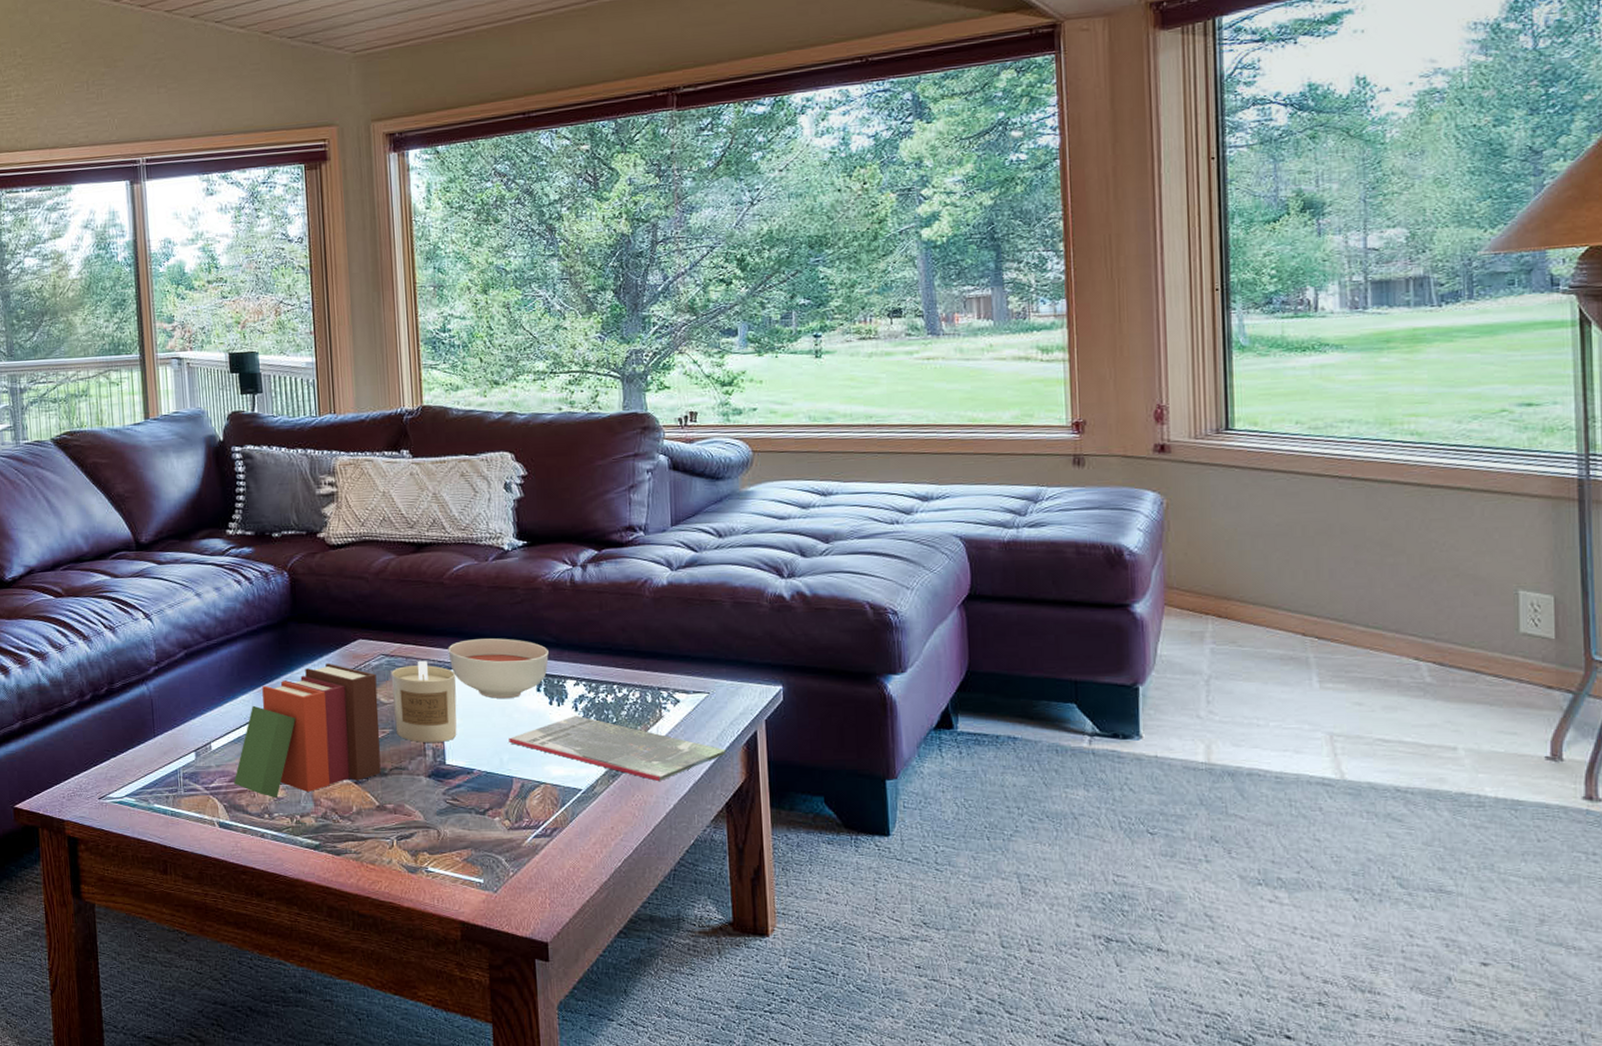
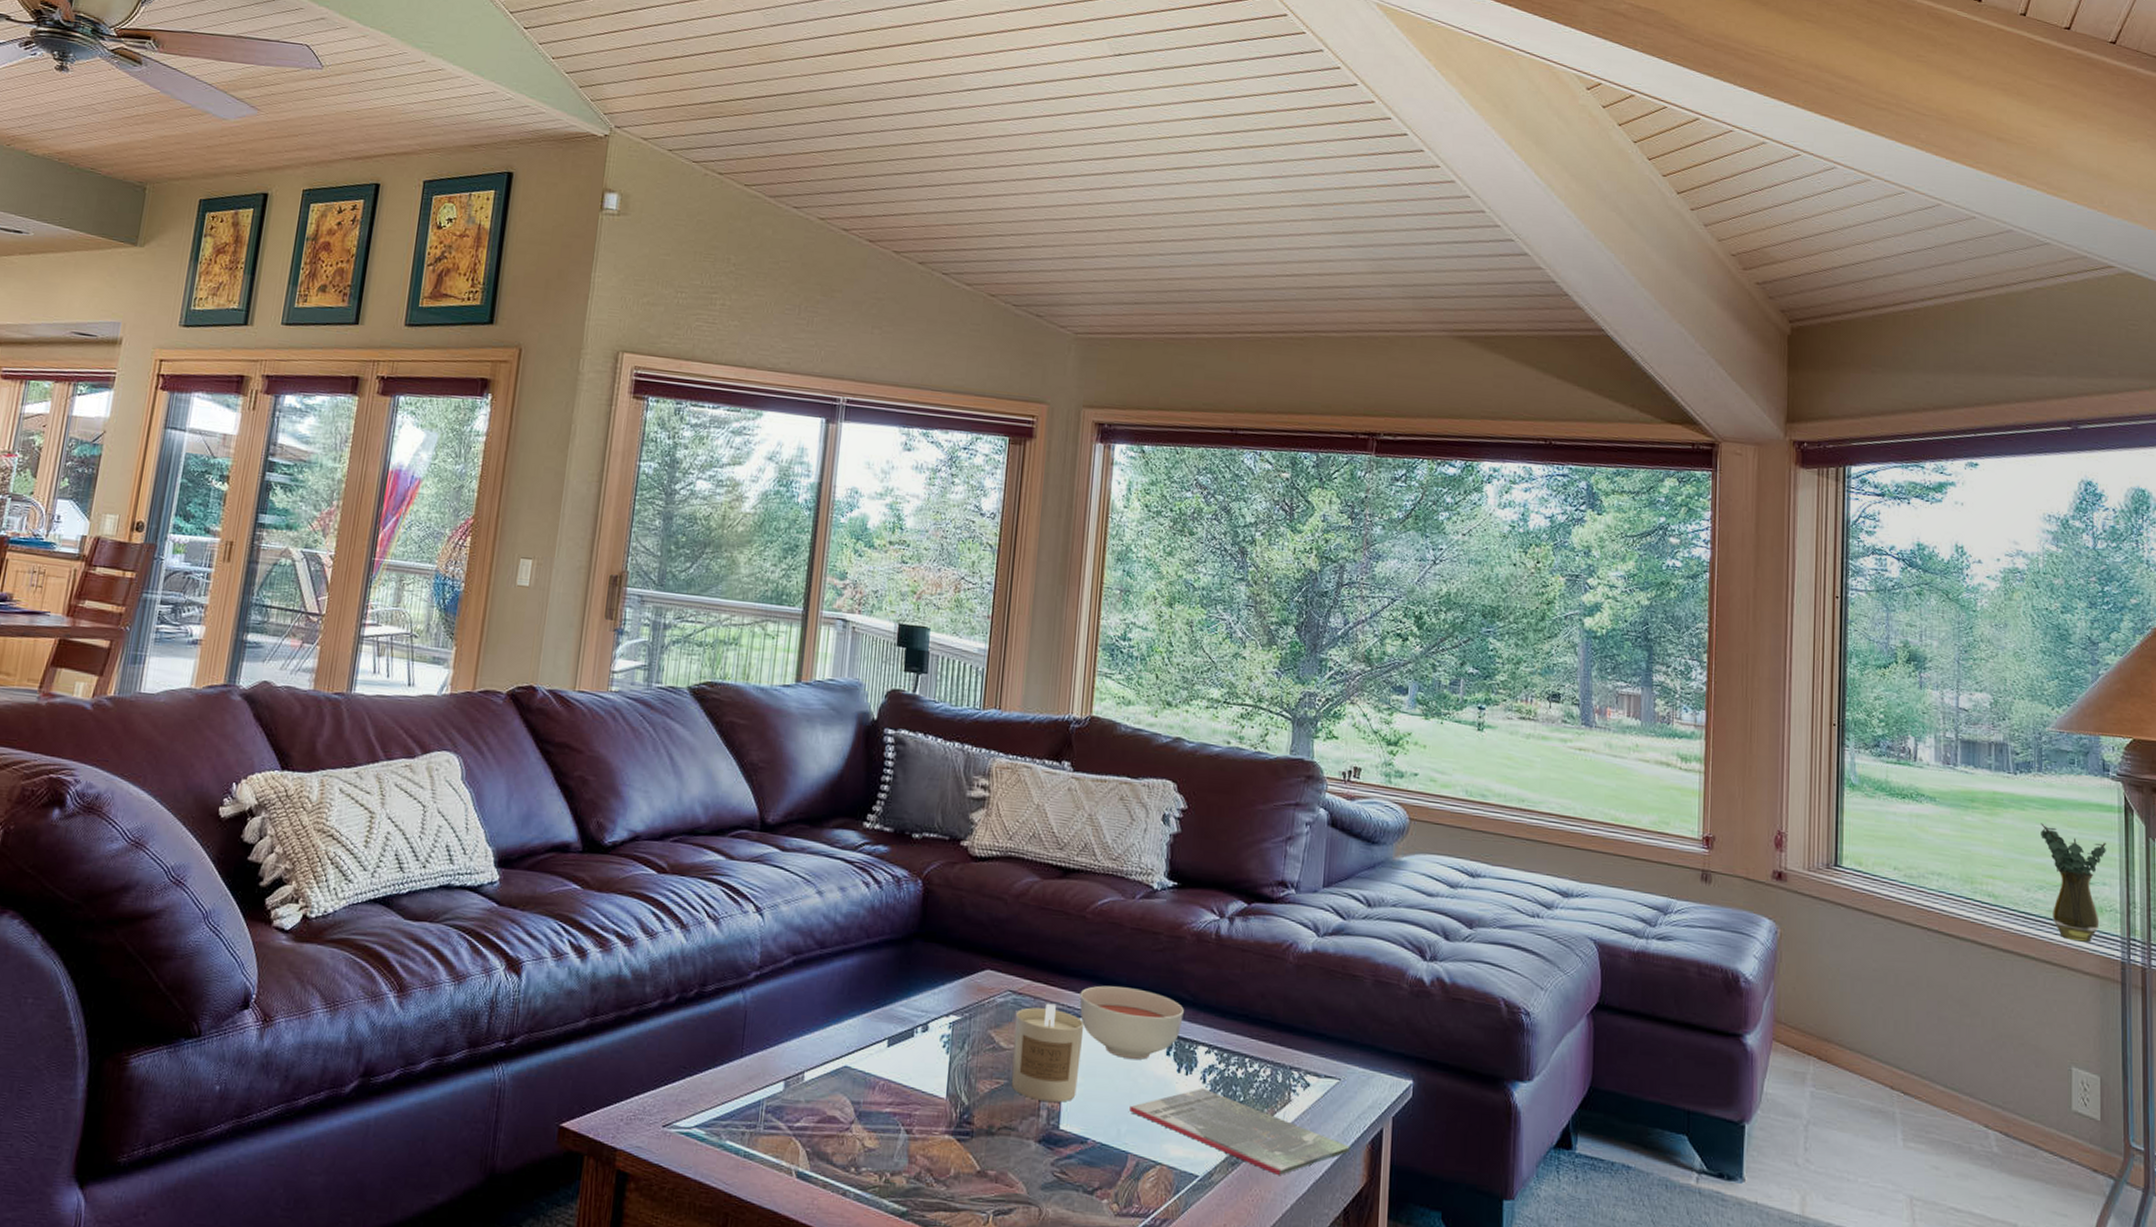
books: present [233,663,381,797] -> none [821,992,1000,1148]
vase: none [1473,352,1557,466] -> present [2041,823,2106,943]

